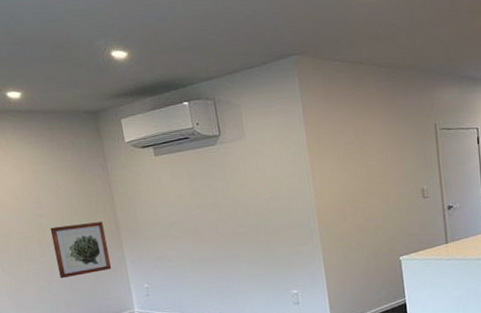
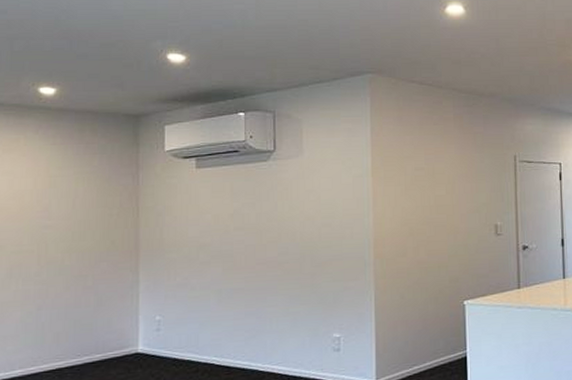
wall art: present [50,222,112,279] -> none [54,239,121,304]

